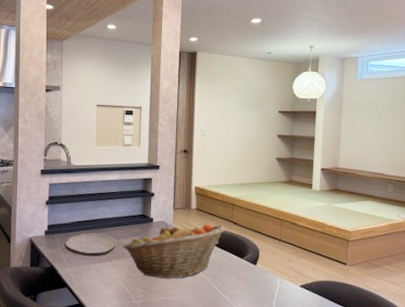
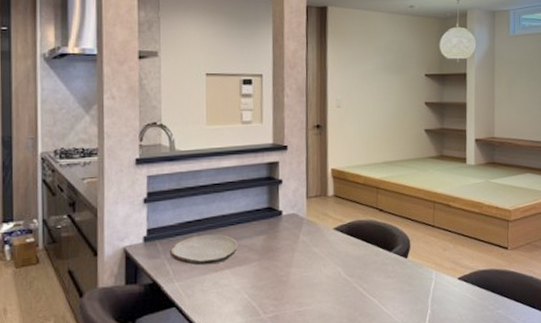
fruit basket: present [122,224,226,279] -> none [245,212,370,285]

